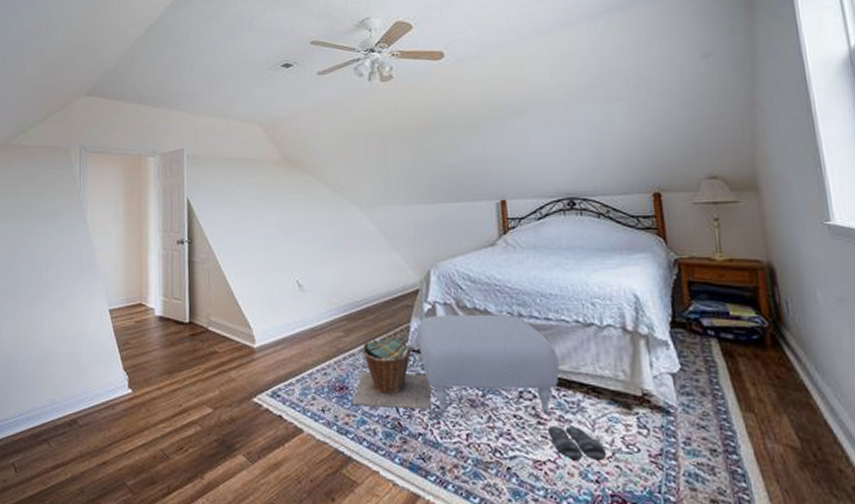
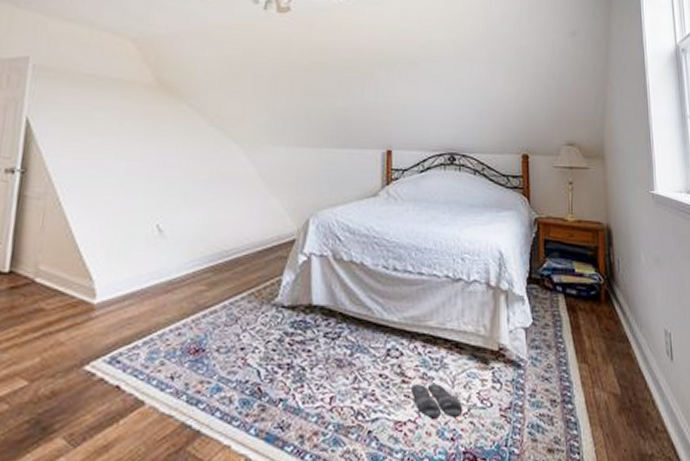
laundry basket: present [352,336,431,409] -> none [208,291,297,371]
ottoman: present [417,314,559,416] -> none [288,267,427,378]

